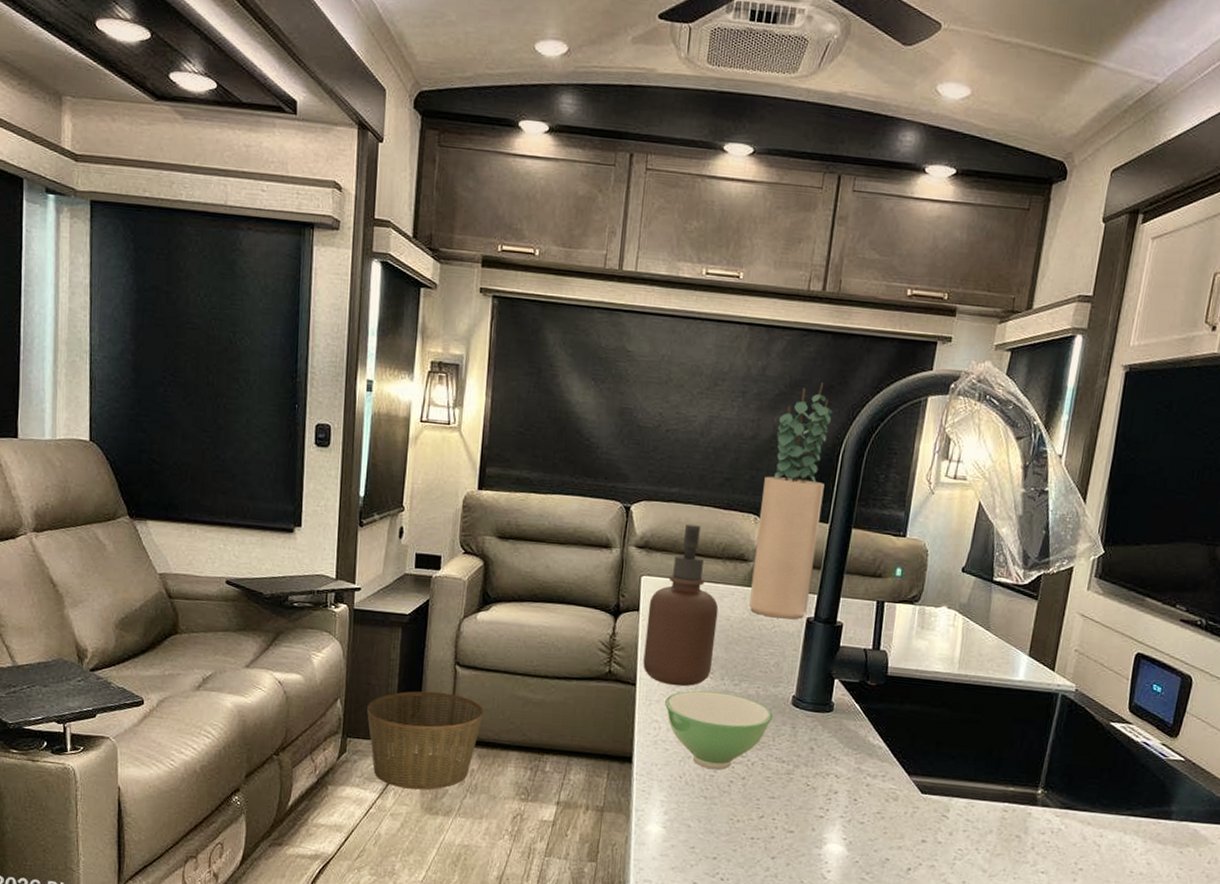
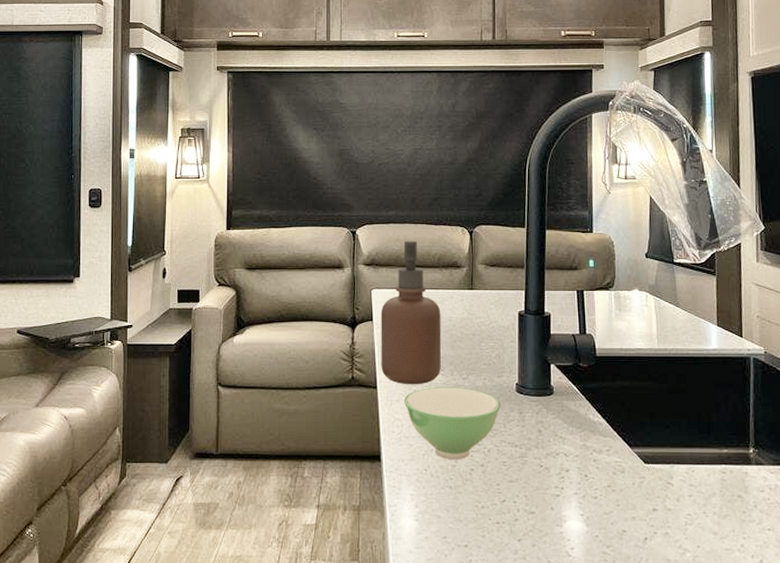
basket: present [367,691,484,790] -> none [143,412,245,506]
vase: present [749,382,833,620] -> none [465,112,518,315]

